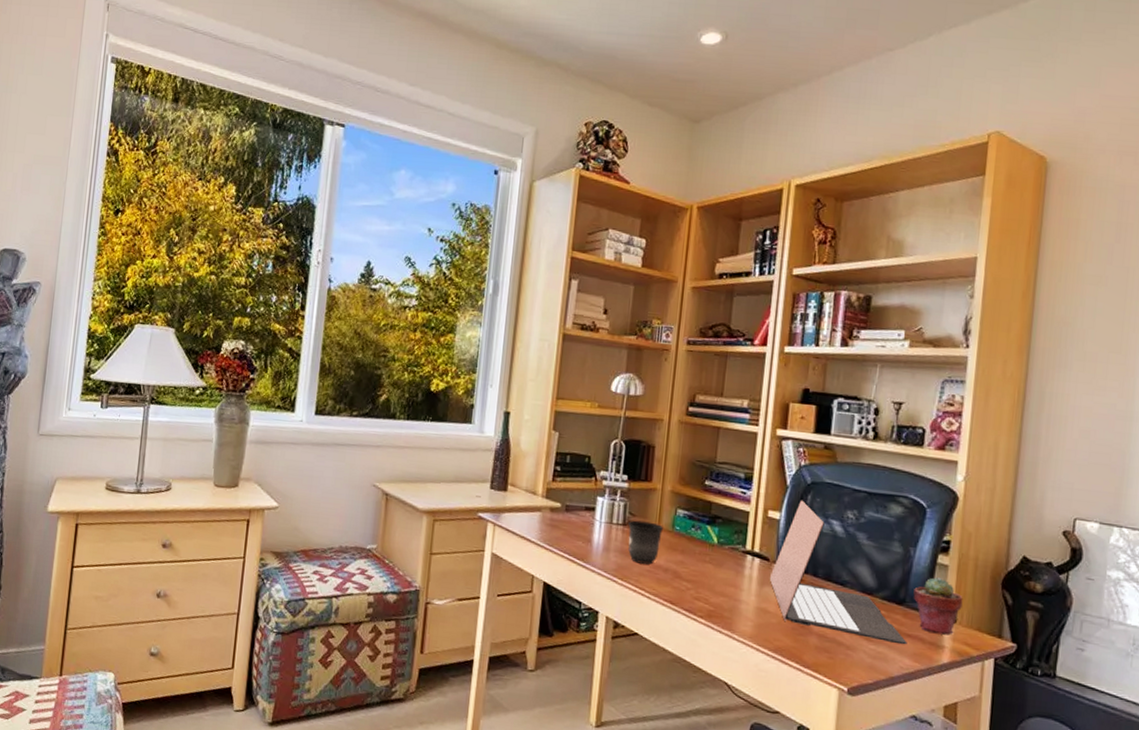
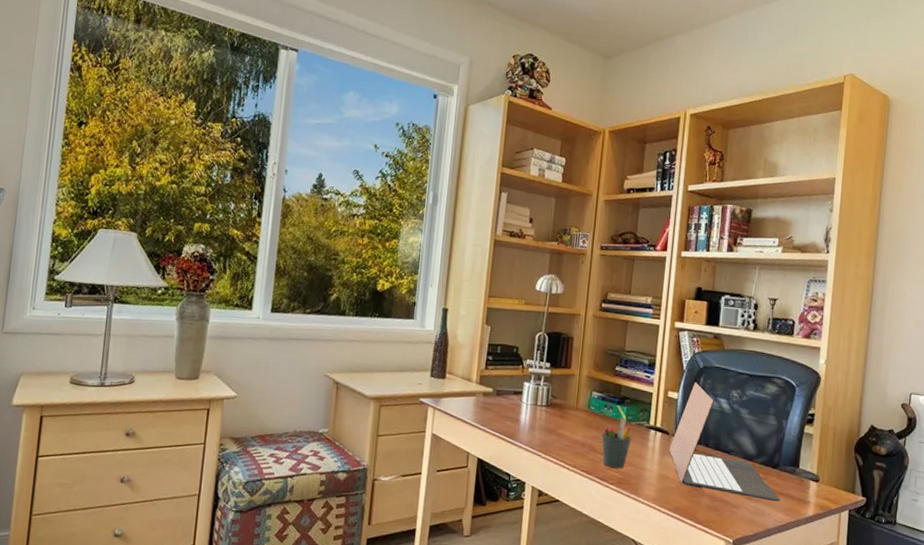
mug: present [628,520,664,565] -> none [551,402,581,440]
pen holder: none [688,539,725,600] -> present [601,417,632,469]
potted succulent: present [913,577,963,635] -> none [785,444,825,493]

